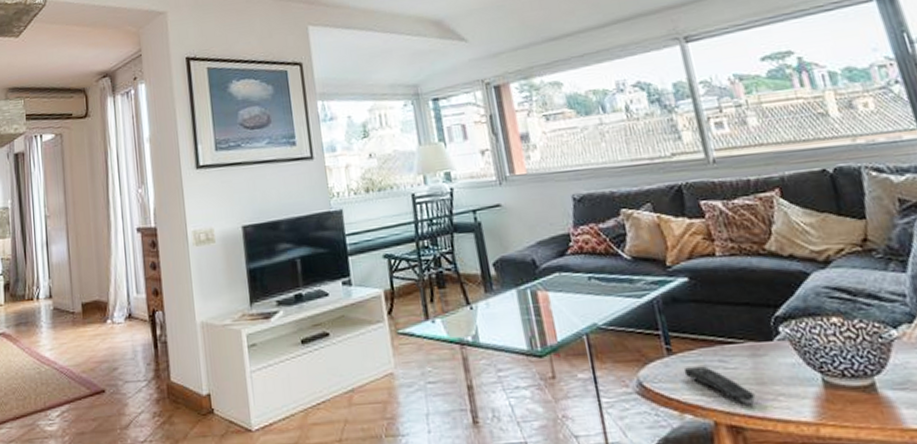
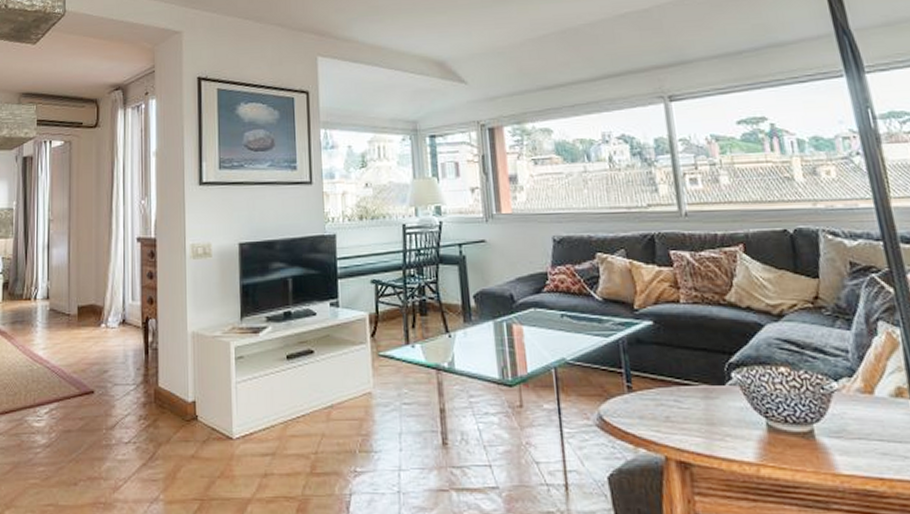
remote control: present [683,366,756,405] -> none [641,404,705,443]

